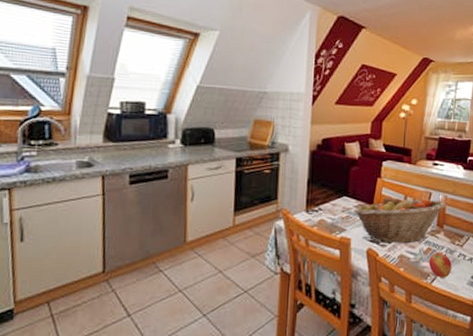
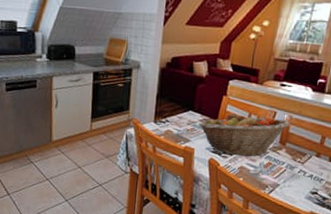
apple: present [428,252,452,278] -> none [267,166,291,191]

